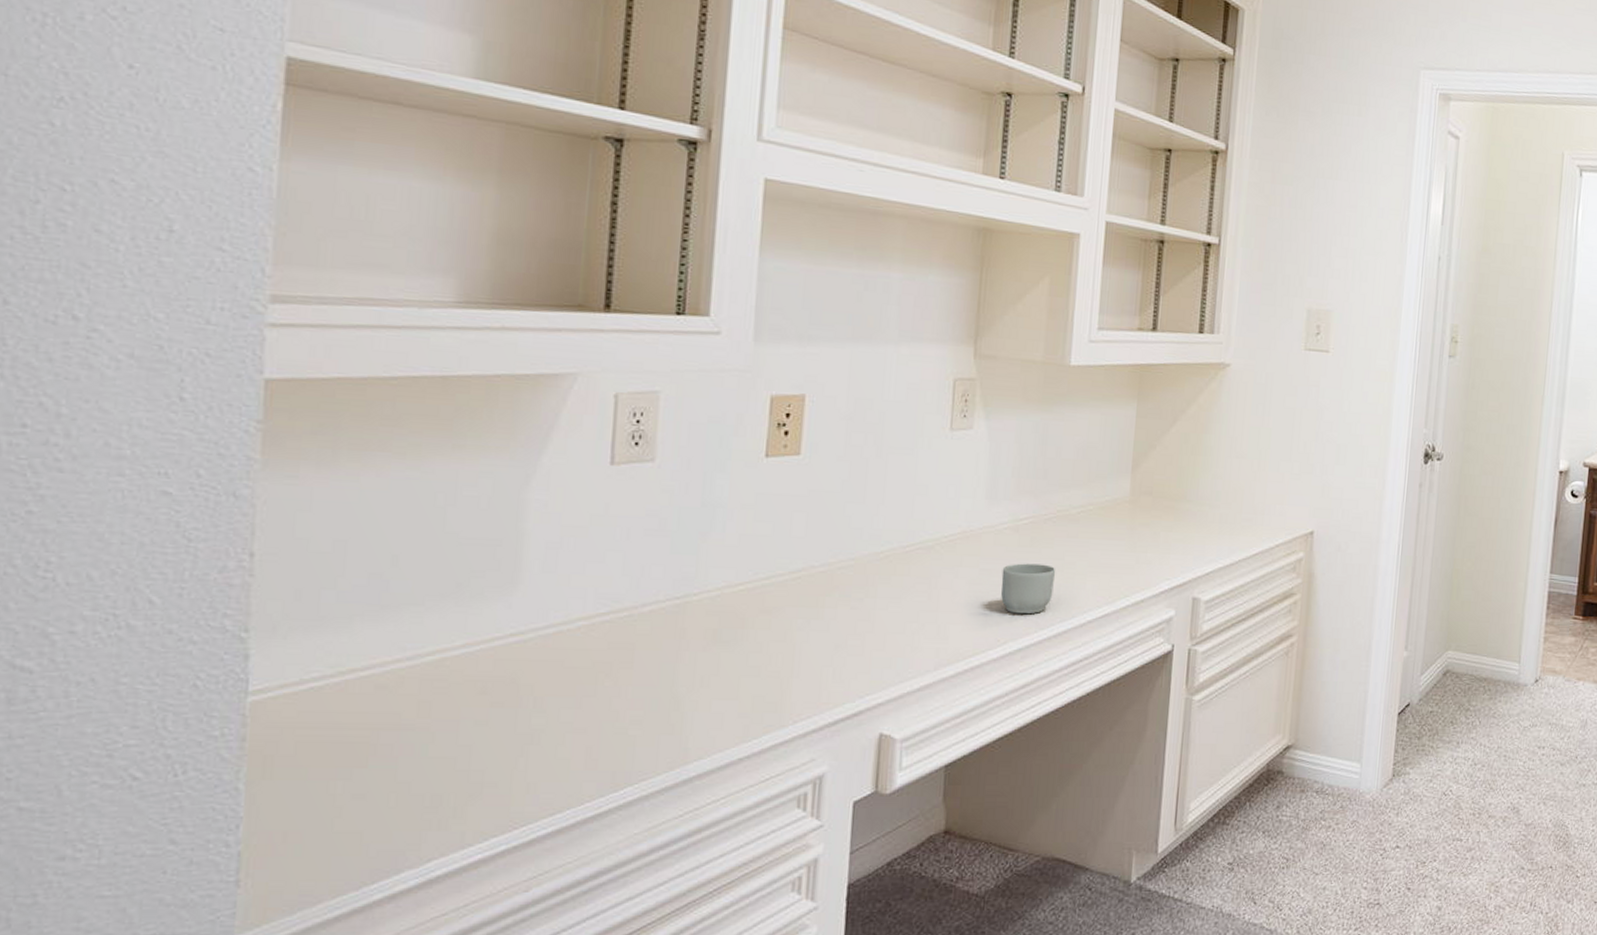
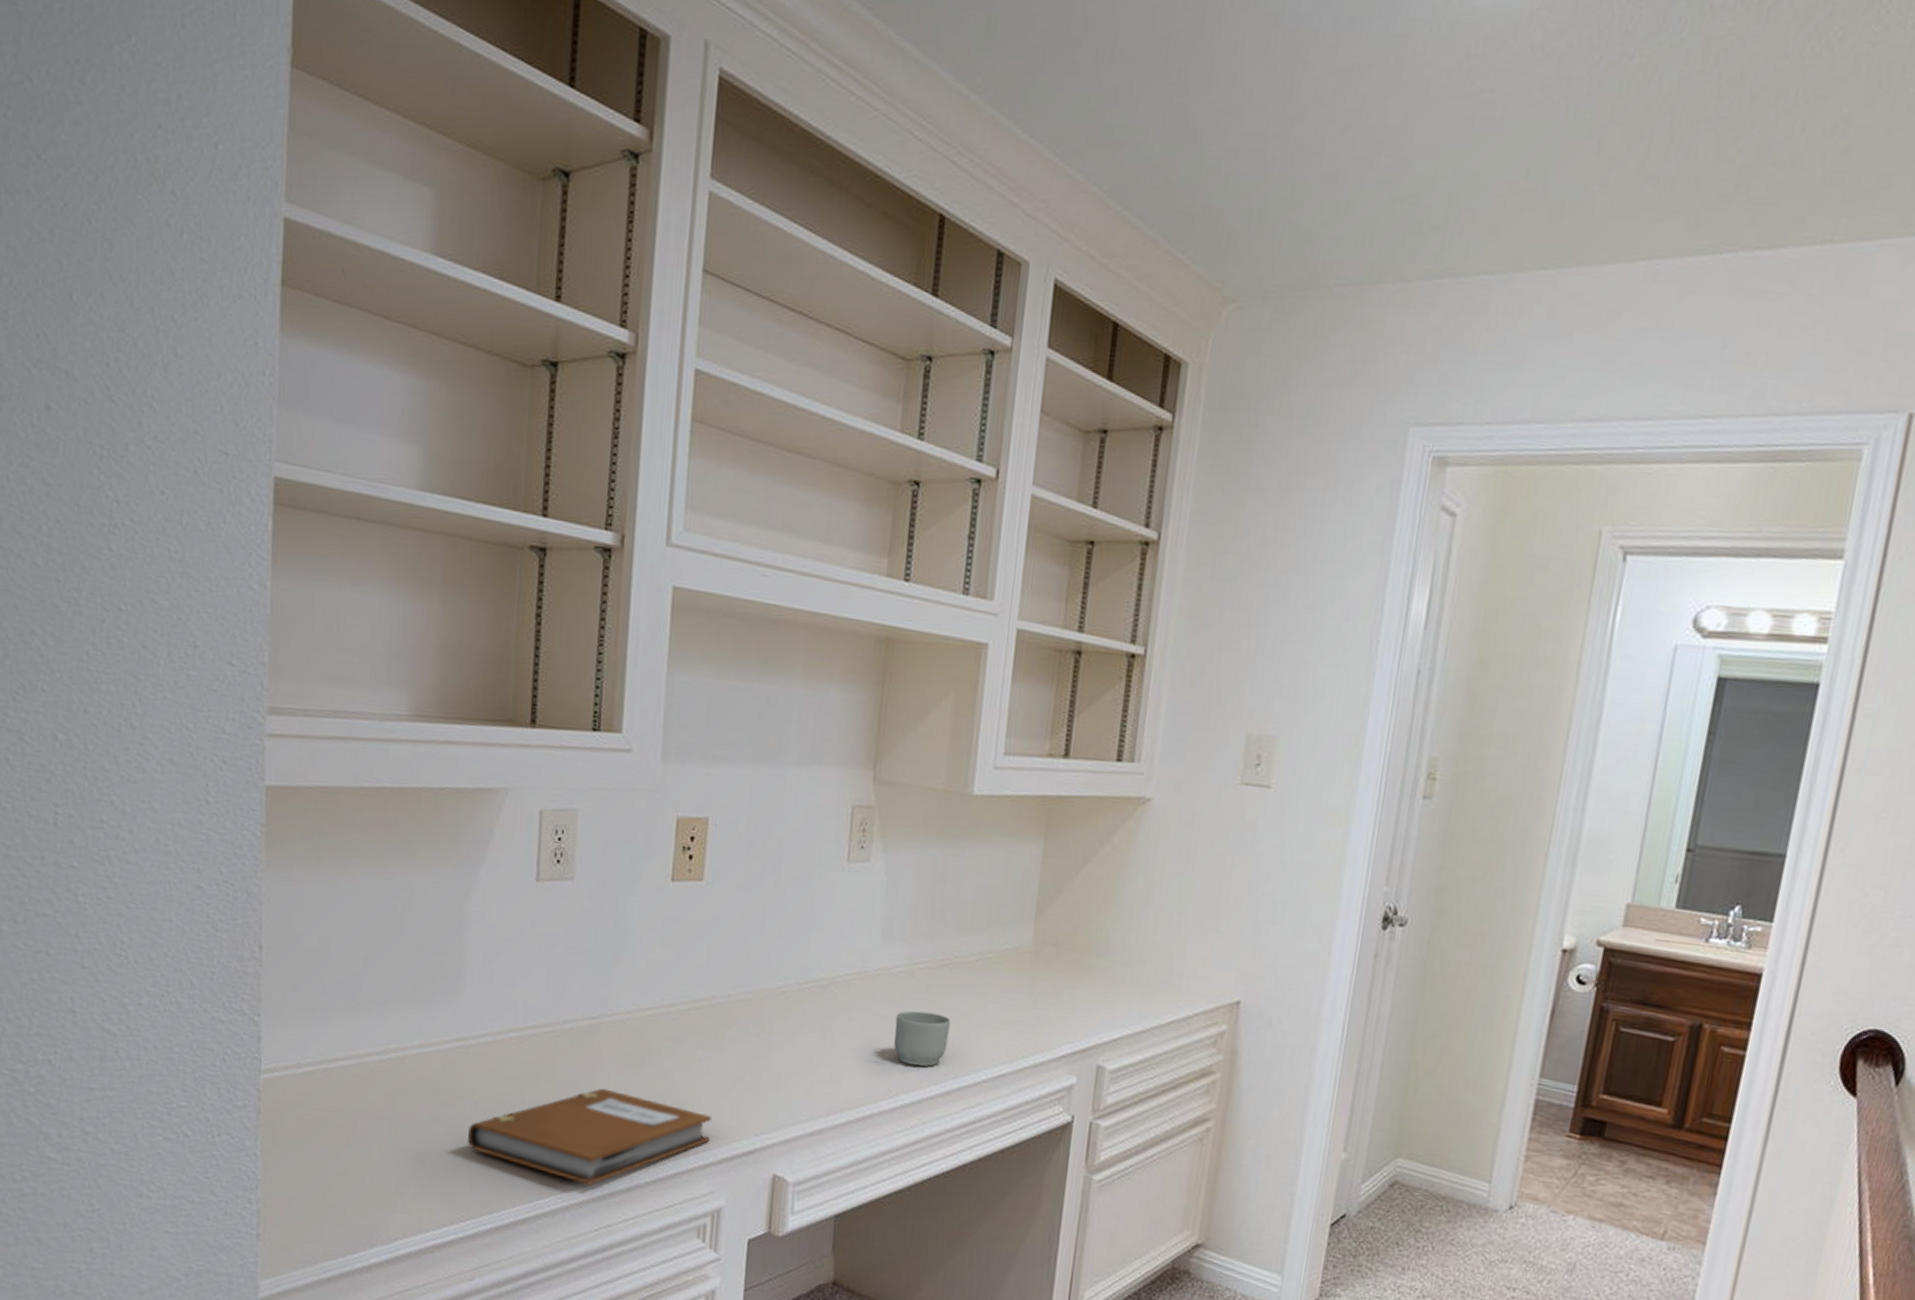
notebook: none [524,668,812,770] -> present [468,1088,712,1185]

